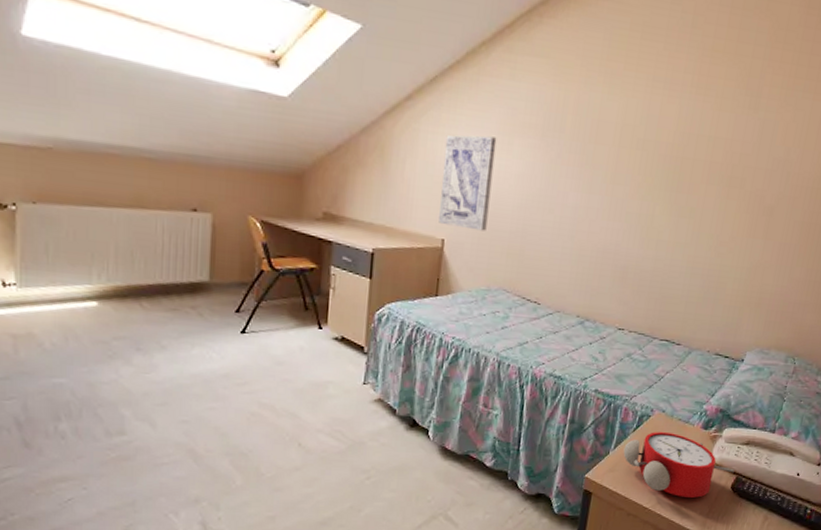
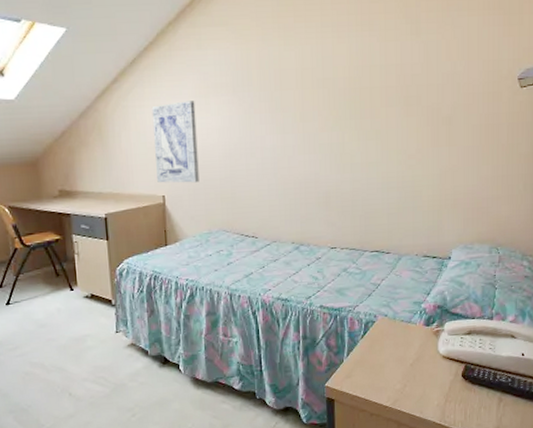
alarm clock: present [623,432,734,498] -> none [356,334,462,392]

